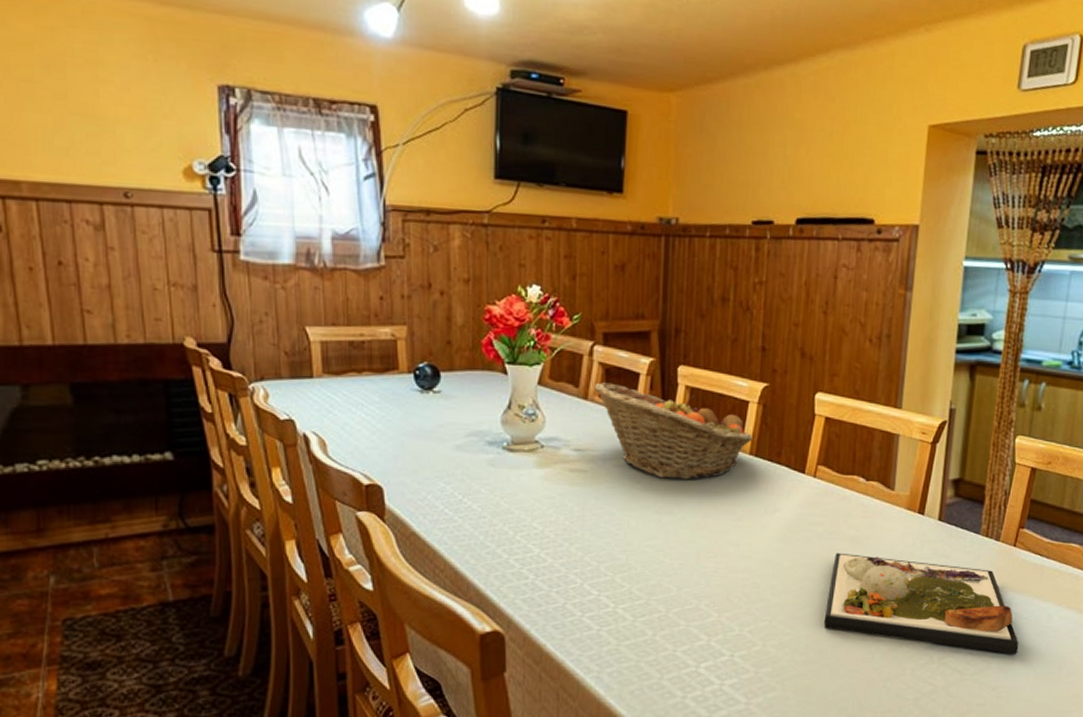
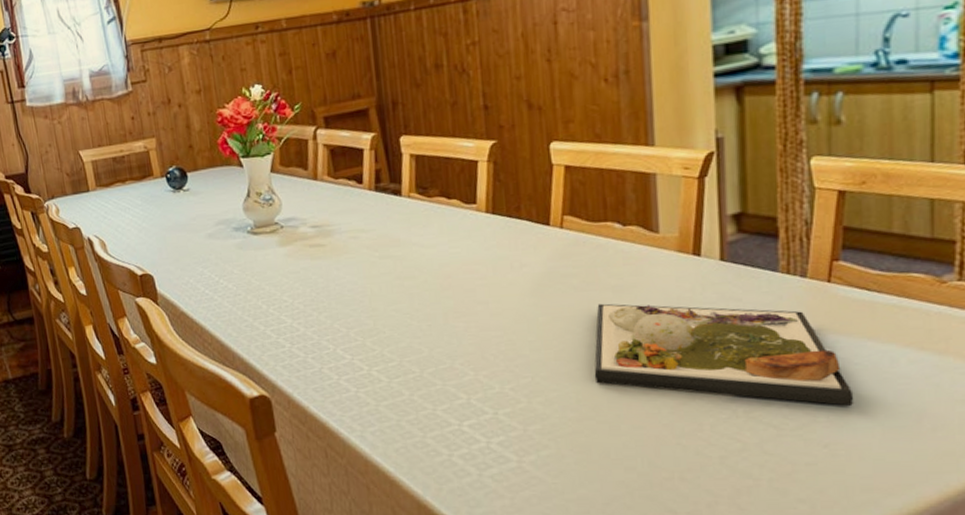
fruit basket: present [595,382,754,480] -> none [322,161,488,245]

